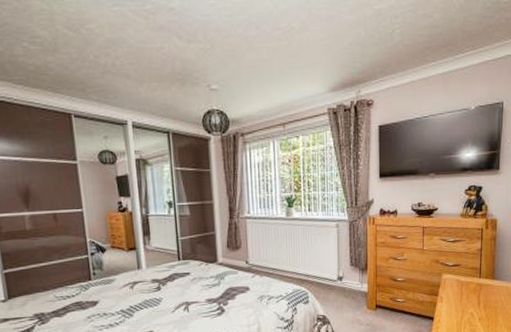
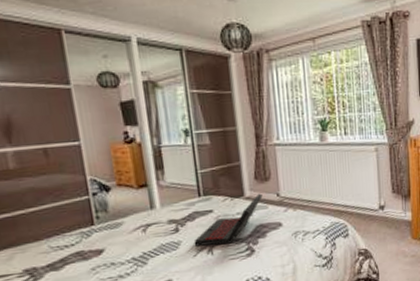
laptop: none [173,260,233,304] -> present [194,193,263,247]

